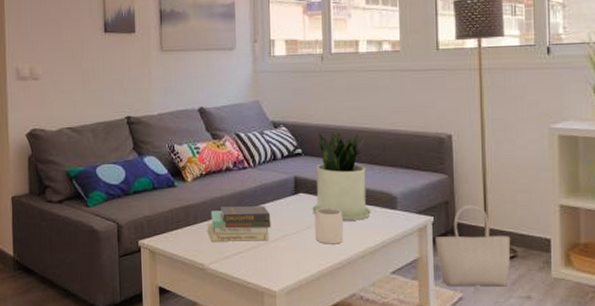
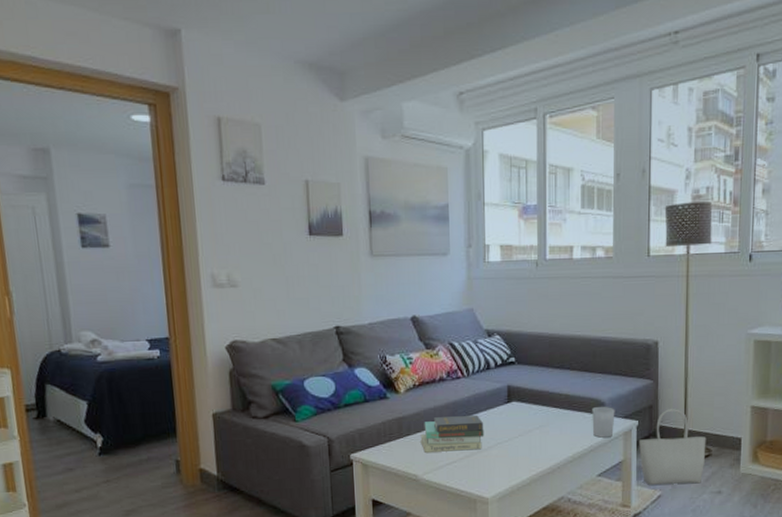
planter: present [311,130,372,221] -> none [523,338,582,427]
mug: present [314,208,344,244] -> none [526,415,555,451]
candle holder: none [383,200,408,233] -> present [592,406,615,438]

